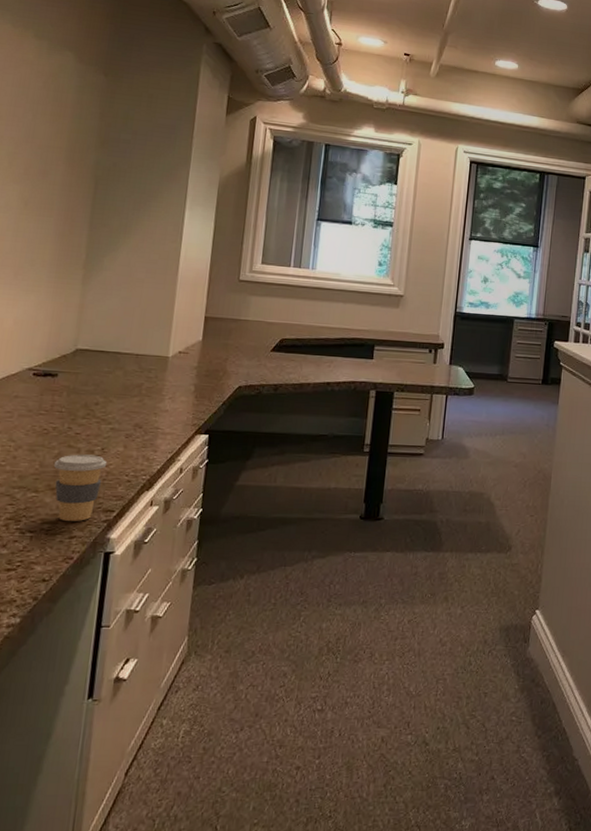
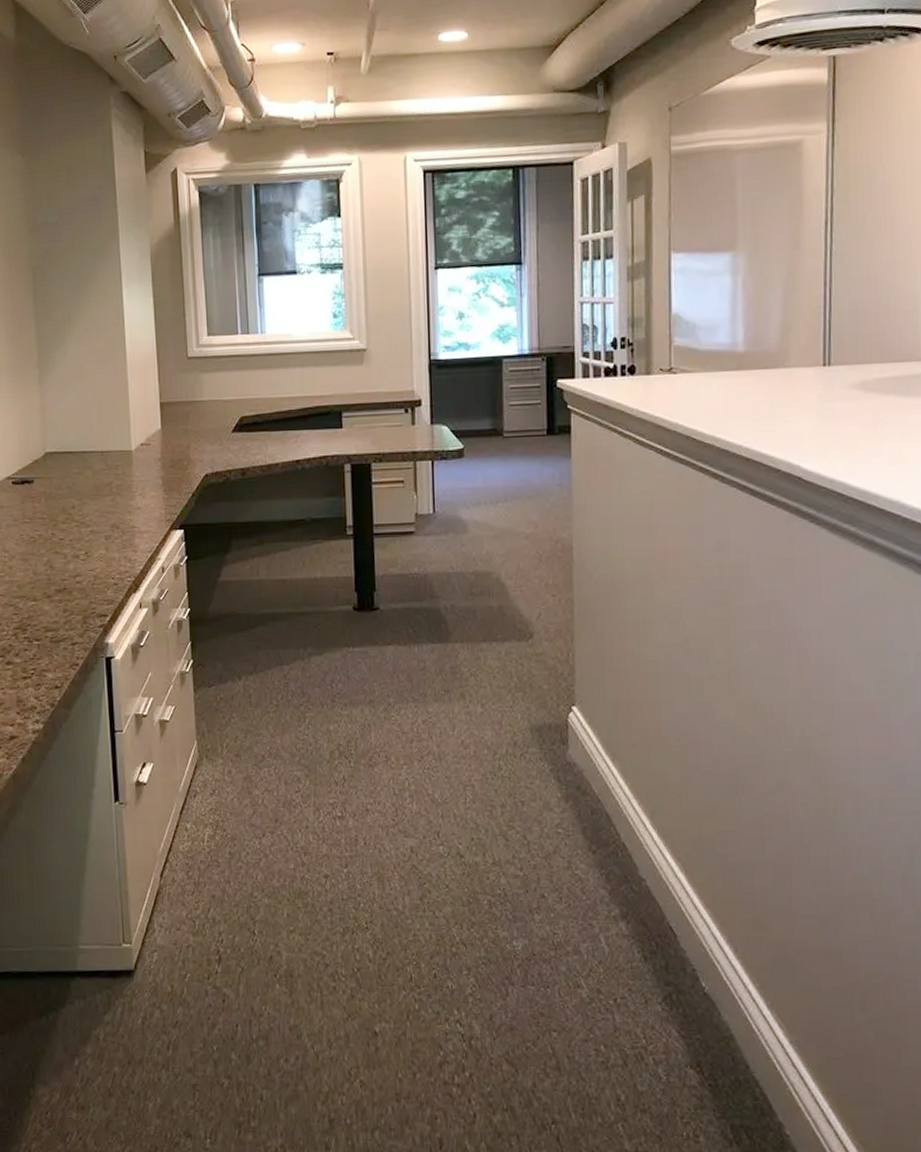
coffee cup: present [53,454,108,521] -> none [45,559,93,628]

